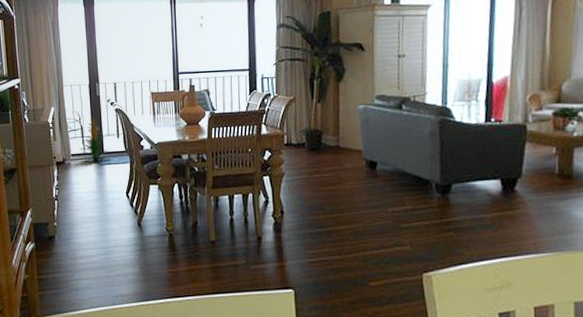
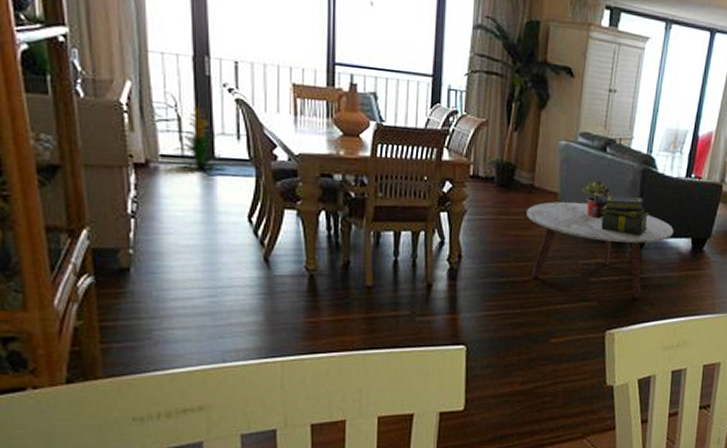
coffee table: none [335,156,480,242] -> present [526,201,674,299]
potted plant: none [382,135,412,169] -> present [581,180,612,218]
stack of books: none [403,146,453,181] -> present [601,195,649,235]

